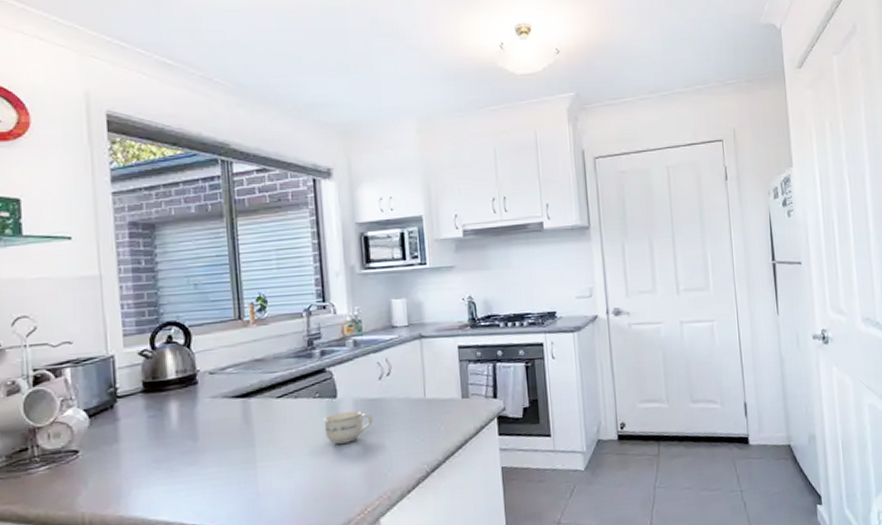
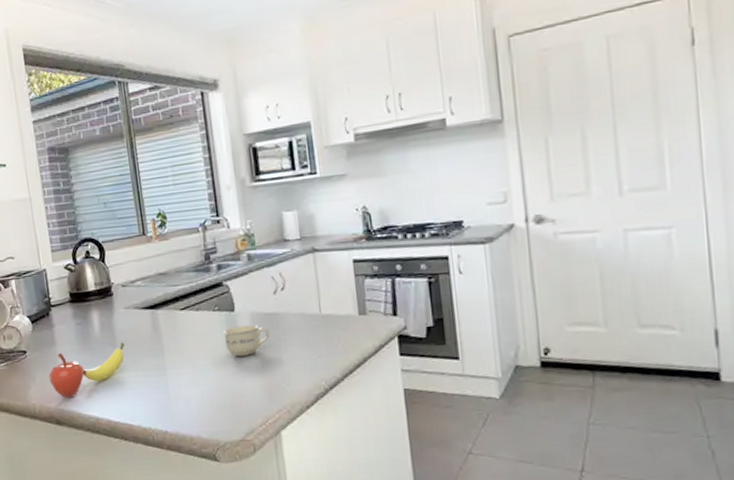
fruit: none [106,435,209,502] -> present [48,342,125,398]

